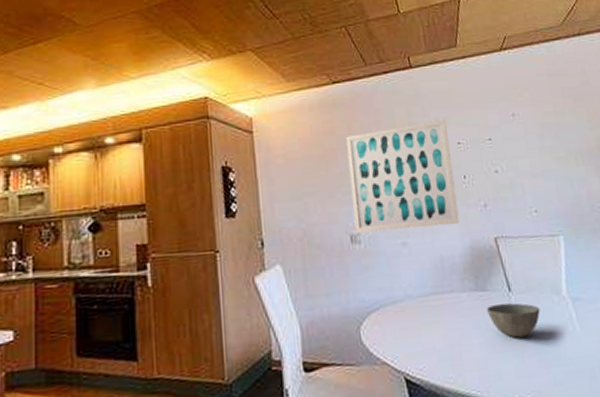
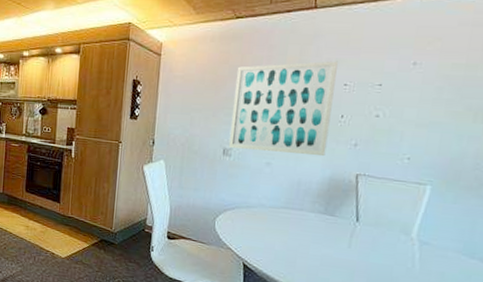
bowl: present [487,303,540,338] -> none [330,229,383,261]

